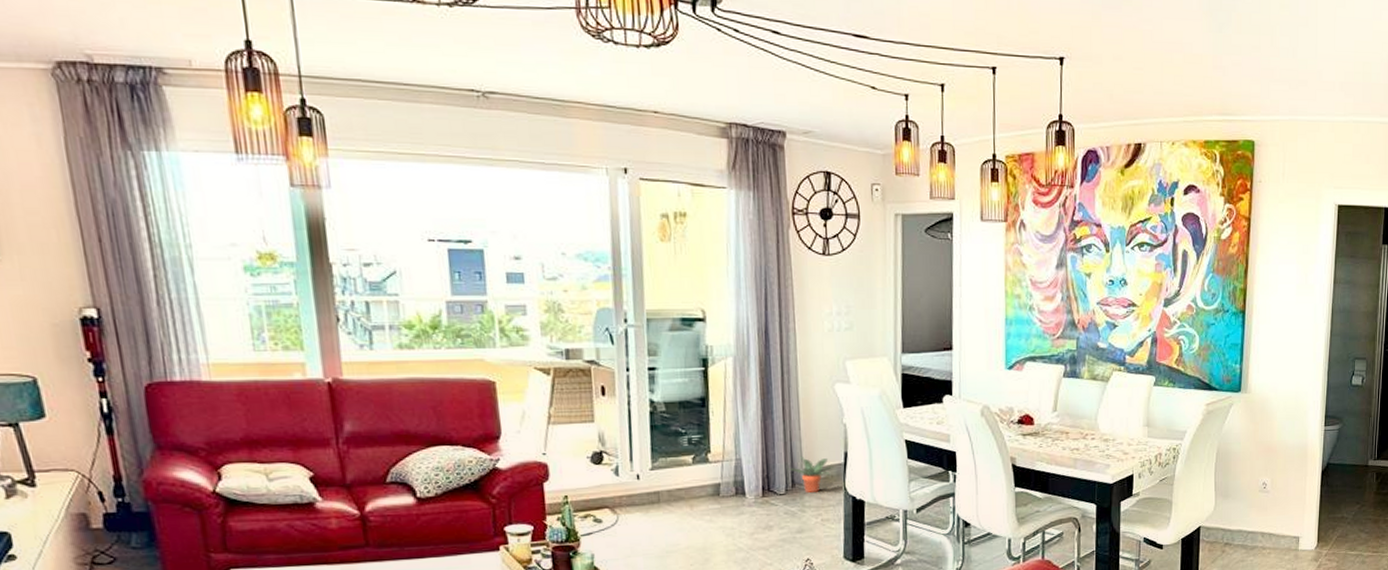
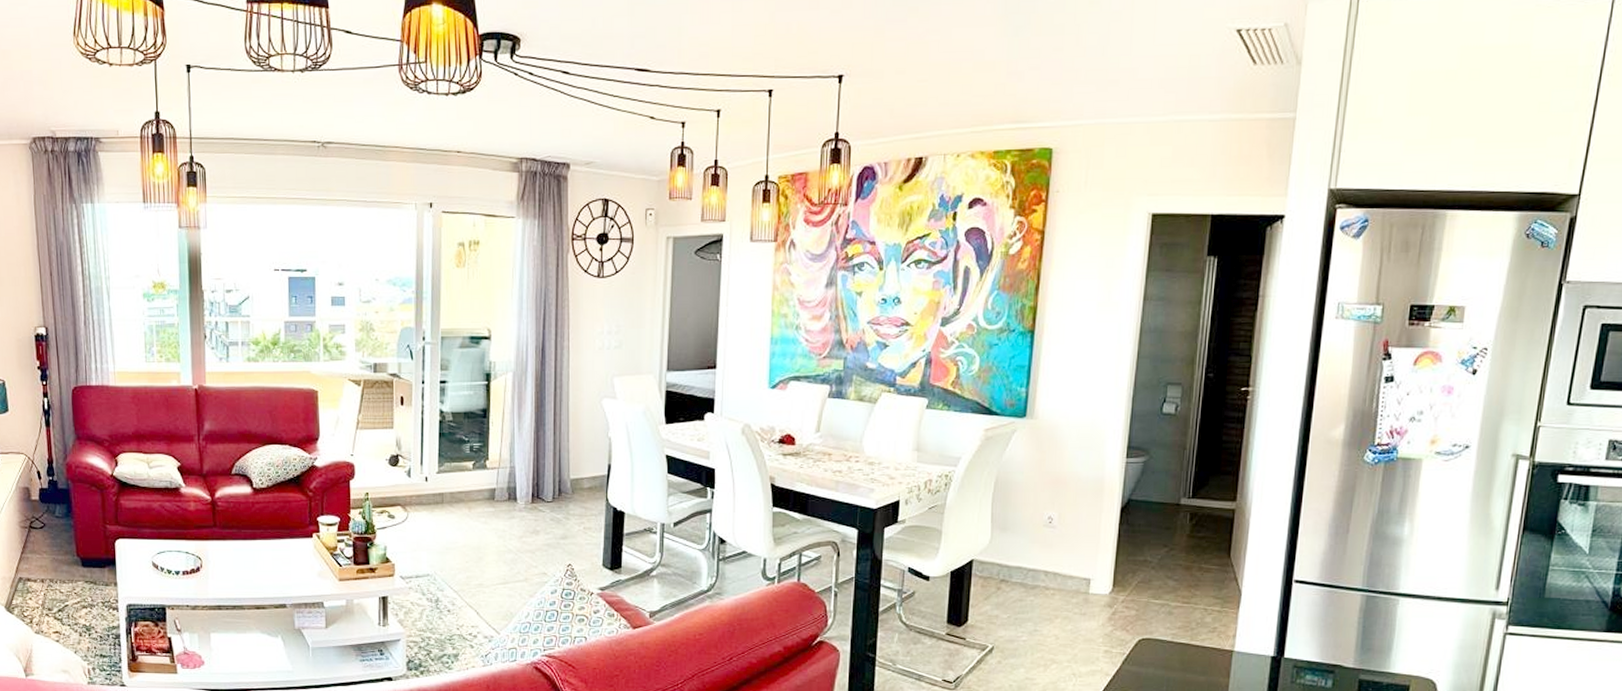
potted plant: present [788,456,835,493] -> none [555,466,598,502]

